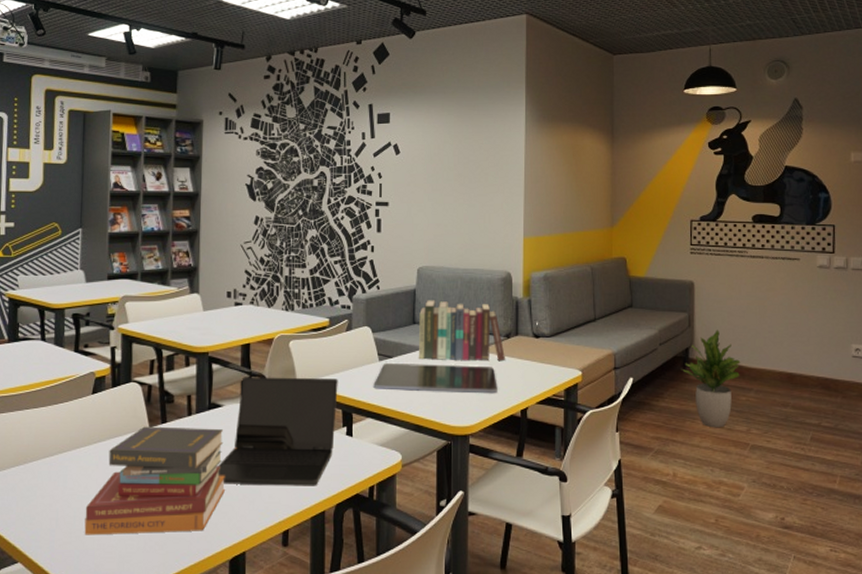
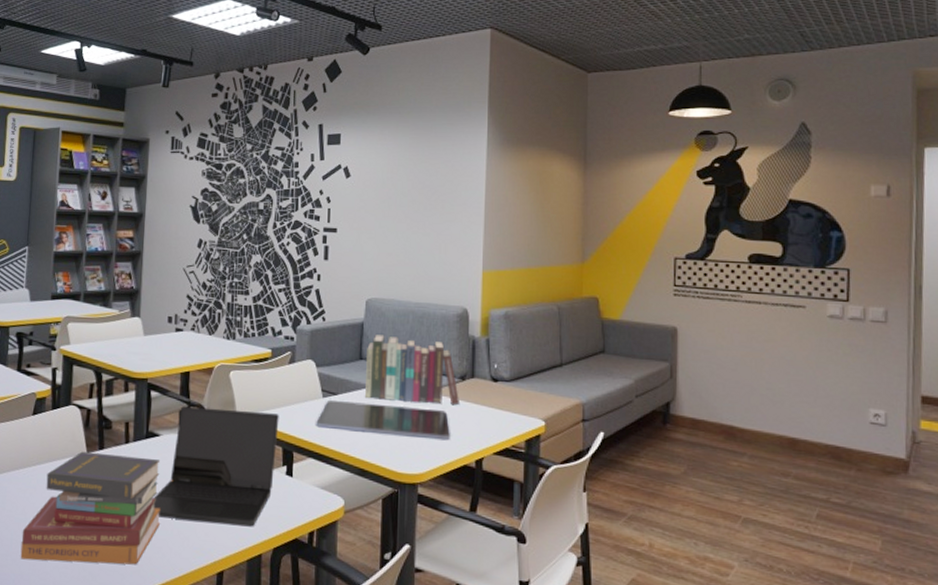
potted plant: present [681,330,741,428] -> none [660,383,732,496]

